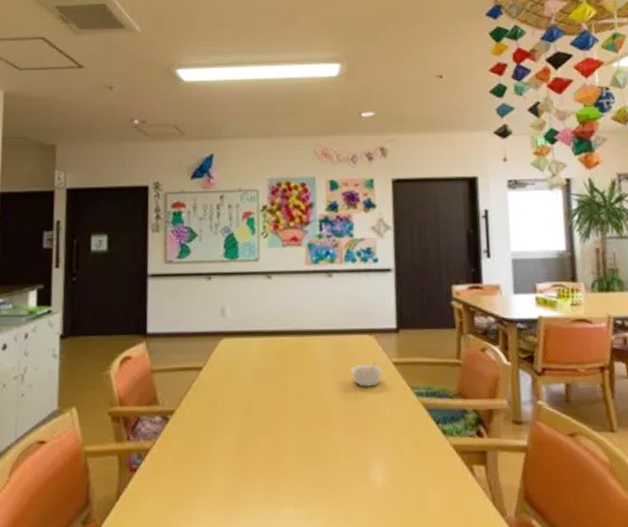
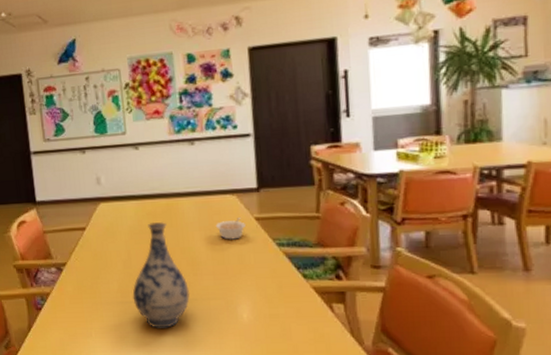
vase: none [250,364,317,496] -> present [132,222,190,328]

